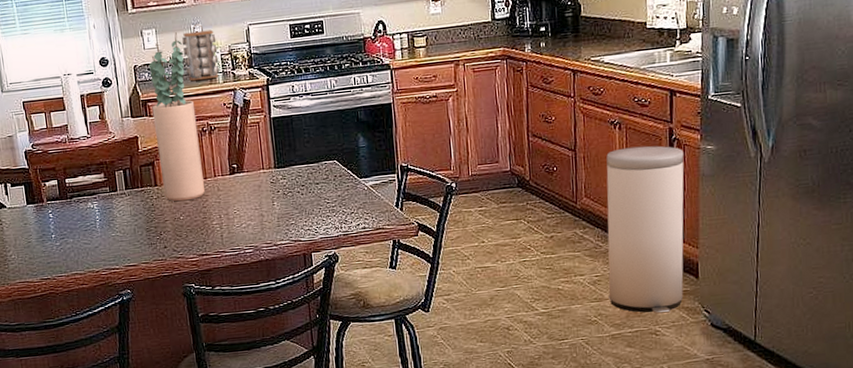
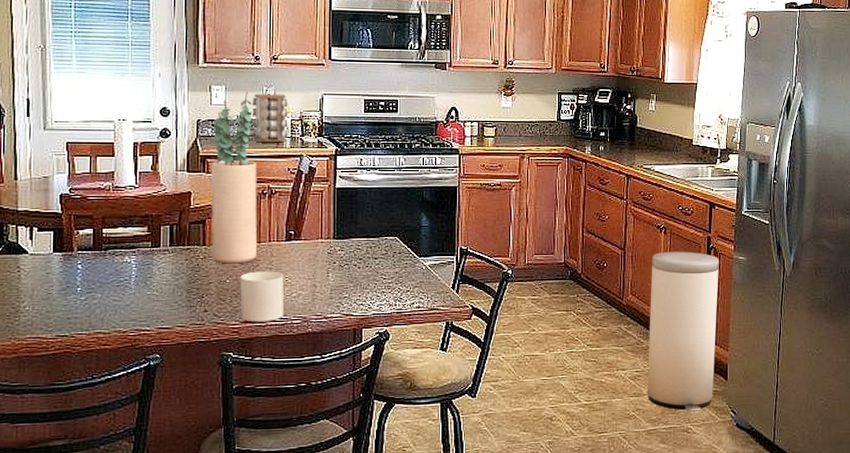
mug: none [192,204,236,254] -> present [240,271,284,323]

